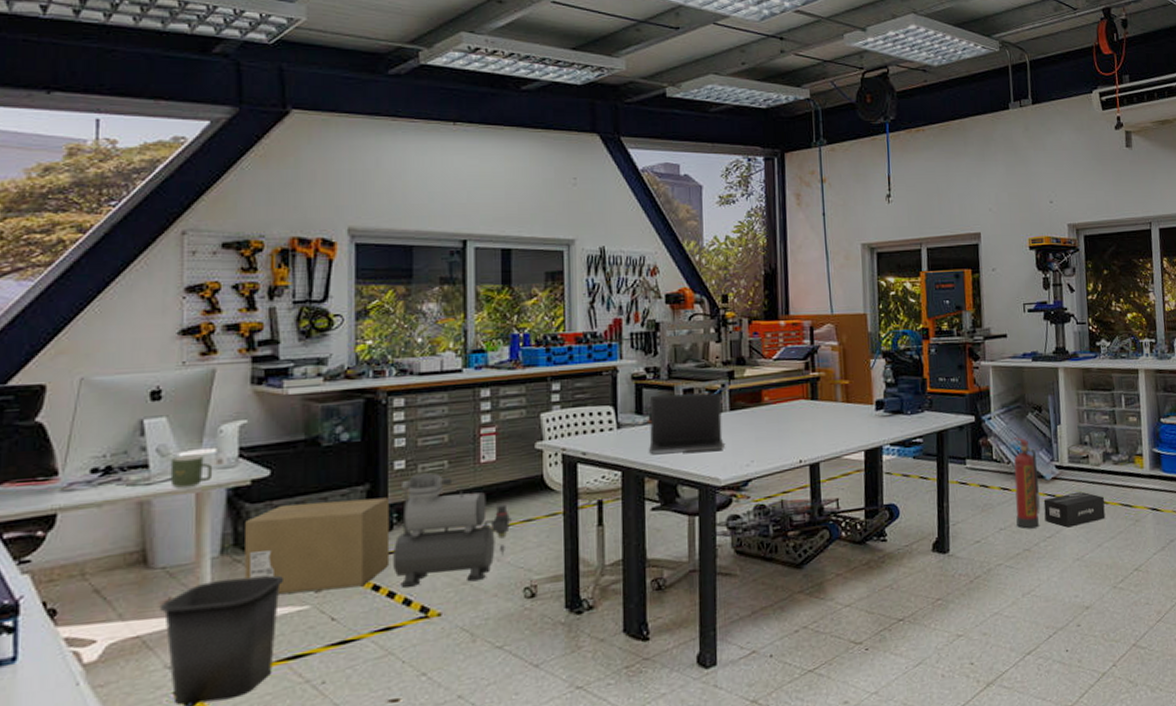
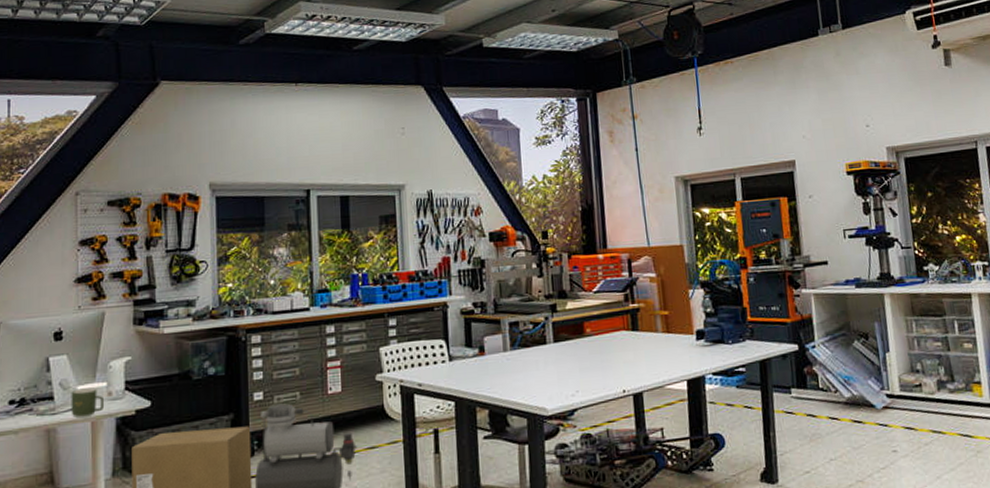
laptop computer: present [649,392,724,455] -> none [478,325,550,386]
fire extinguisher: present [1012,437,1041,529] -> none [839,365,872,460]
box: present [1043,491,1105,528] -> none [875,421,944,459]

